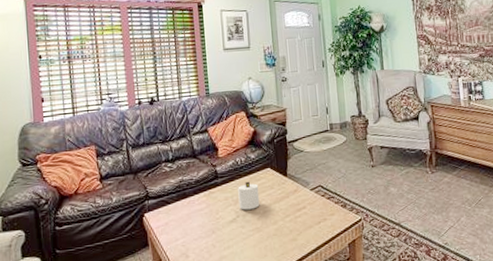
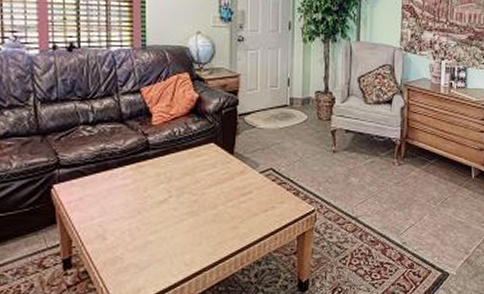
candle: present [238,181,260,210] -> none [173,156,198,190]

